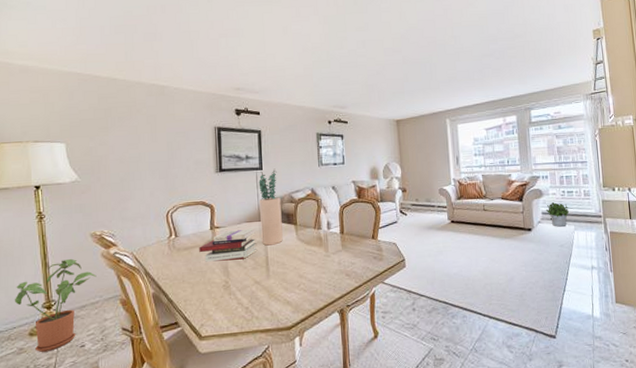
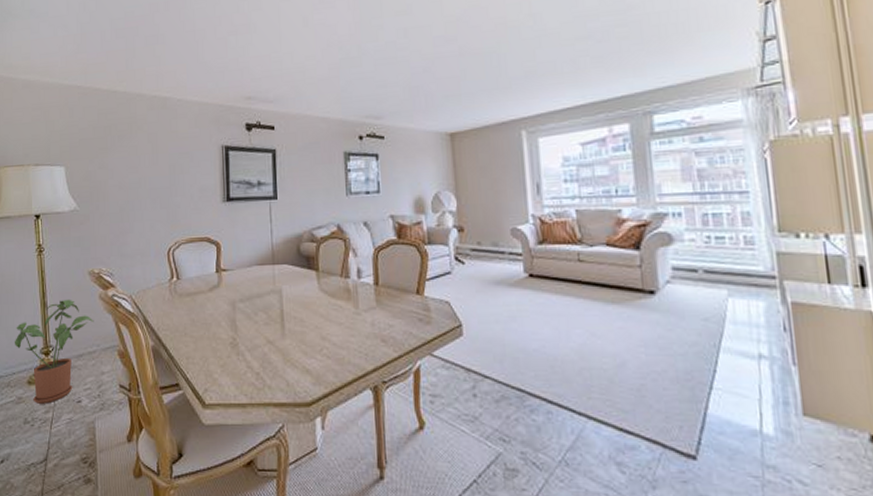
books: present [199,229,258,262] -> none [203,274,271,312]
vase: present [259,168,283,246] -> none [272,197,302,296]
potted plant: present [545,202,569,228] -> none [678,253,718,292]

